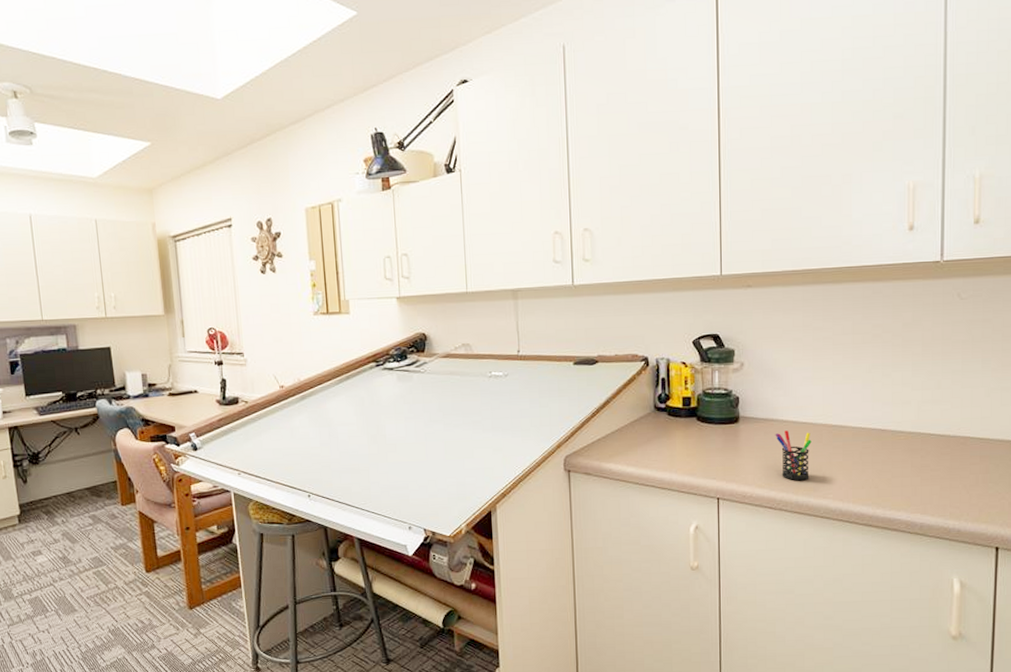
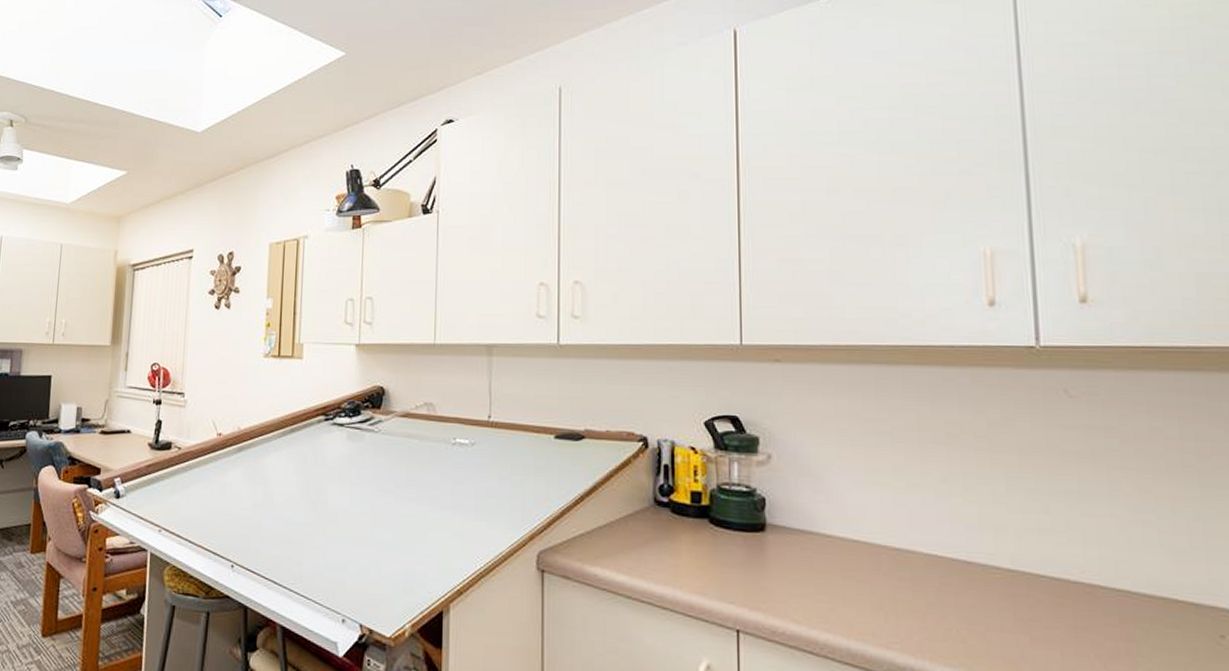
pen holder: present [775,430,812,480] -> none [815,548,867,619]

